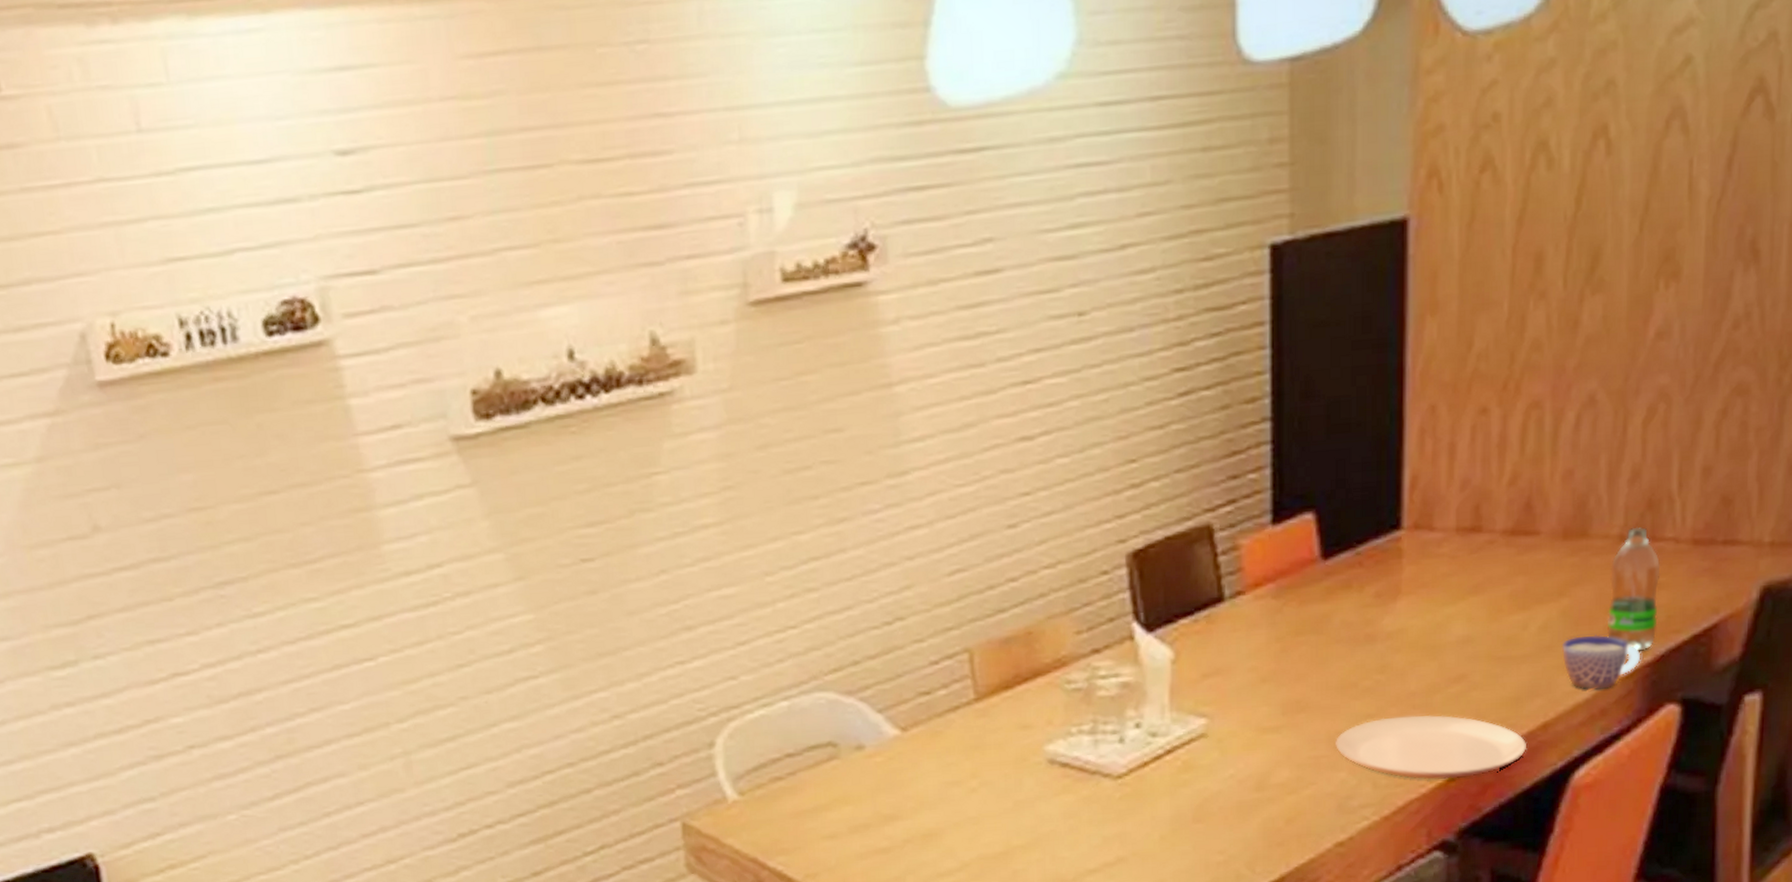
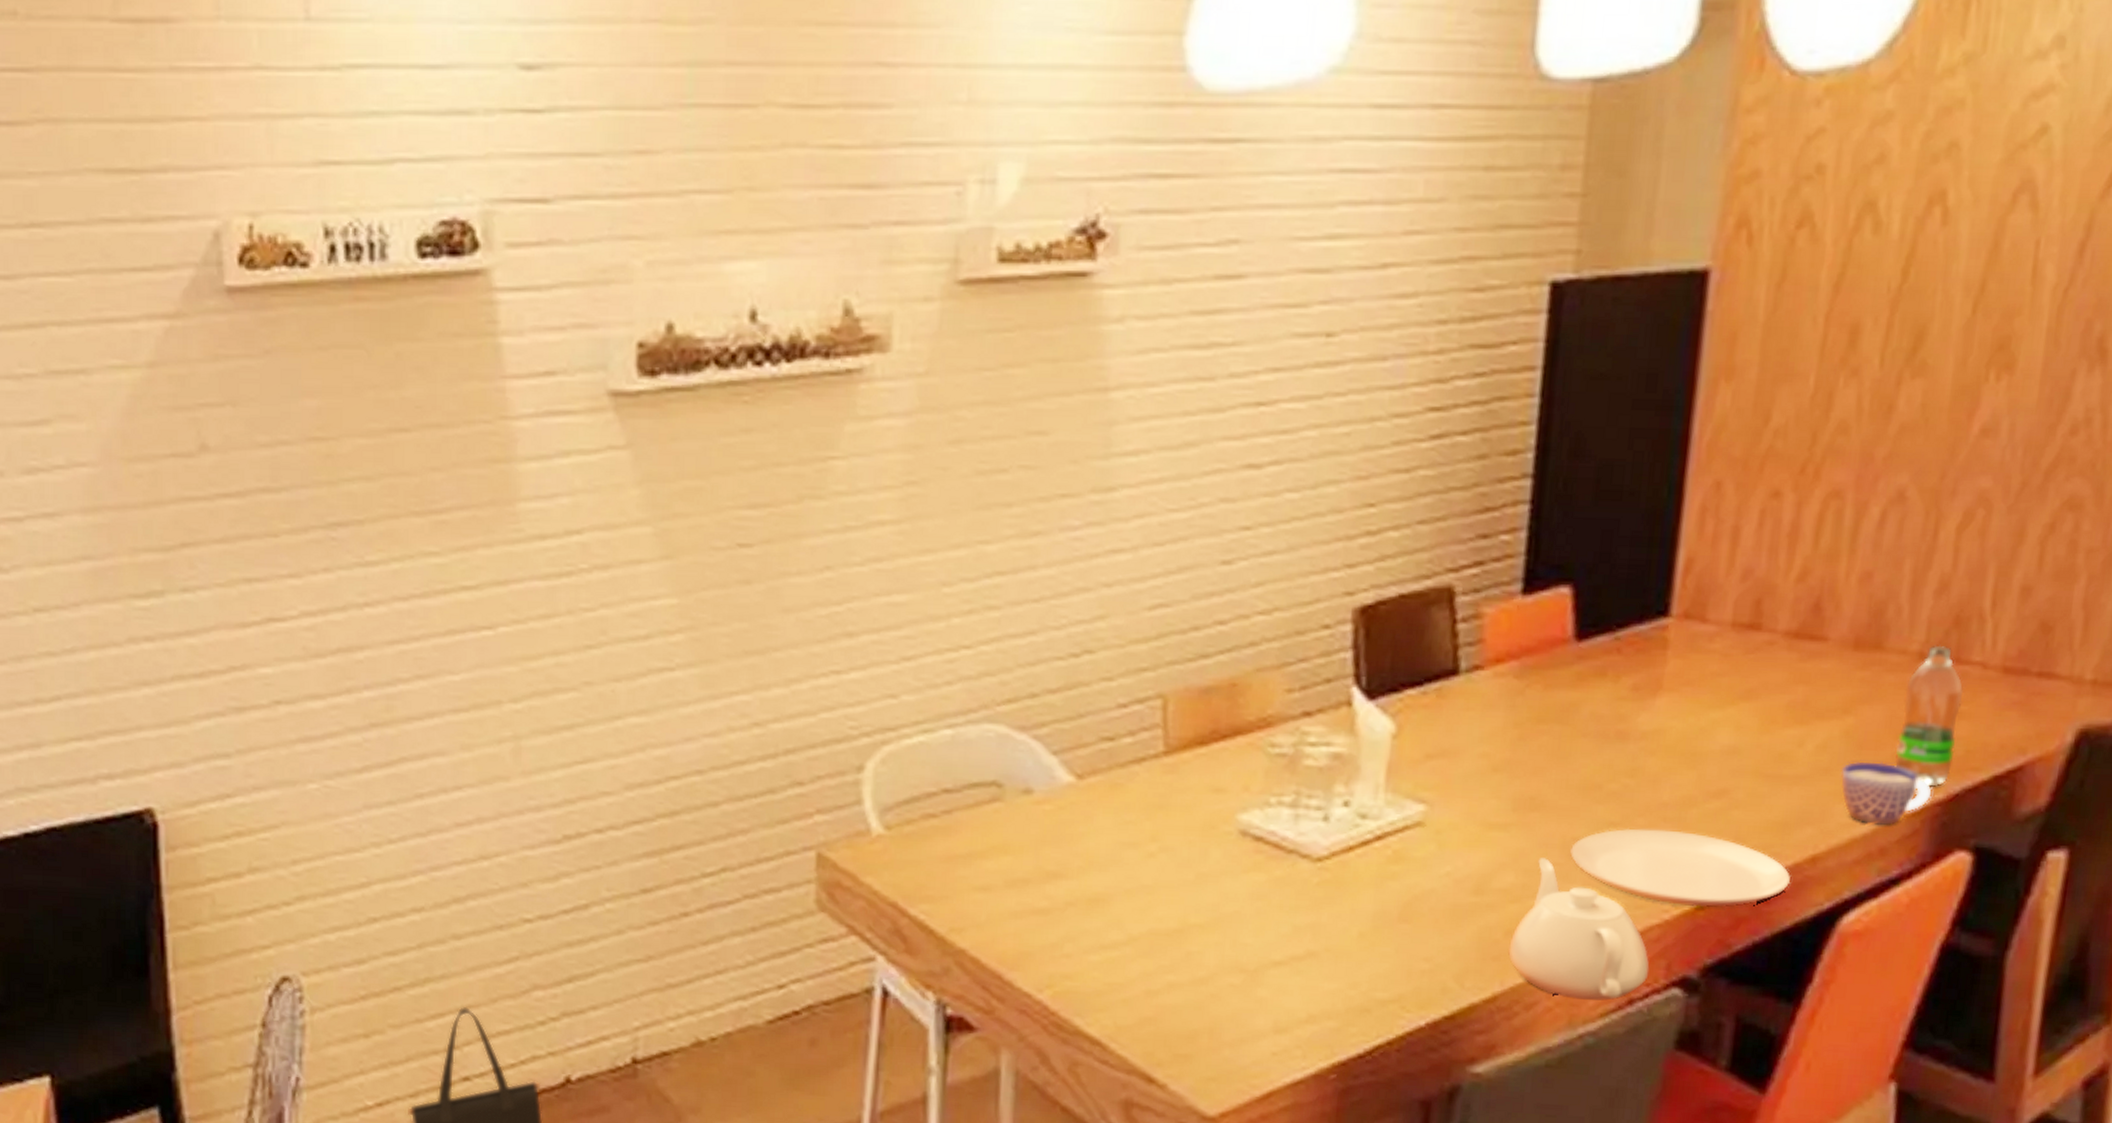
teapot: none [1290,752,1413,871] -> present [1508,858,1650,1001]

